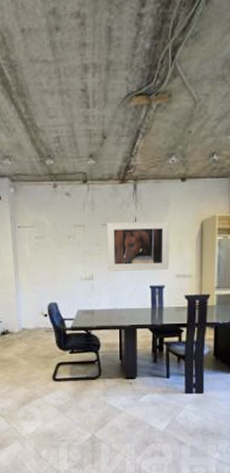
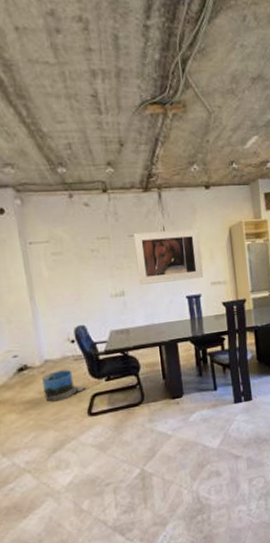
trash can: none [19,339,53,364] -> present [42,369,86,403]

